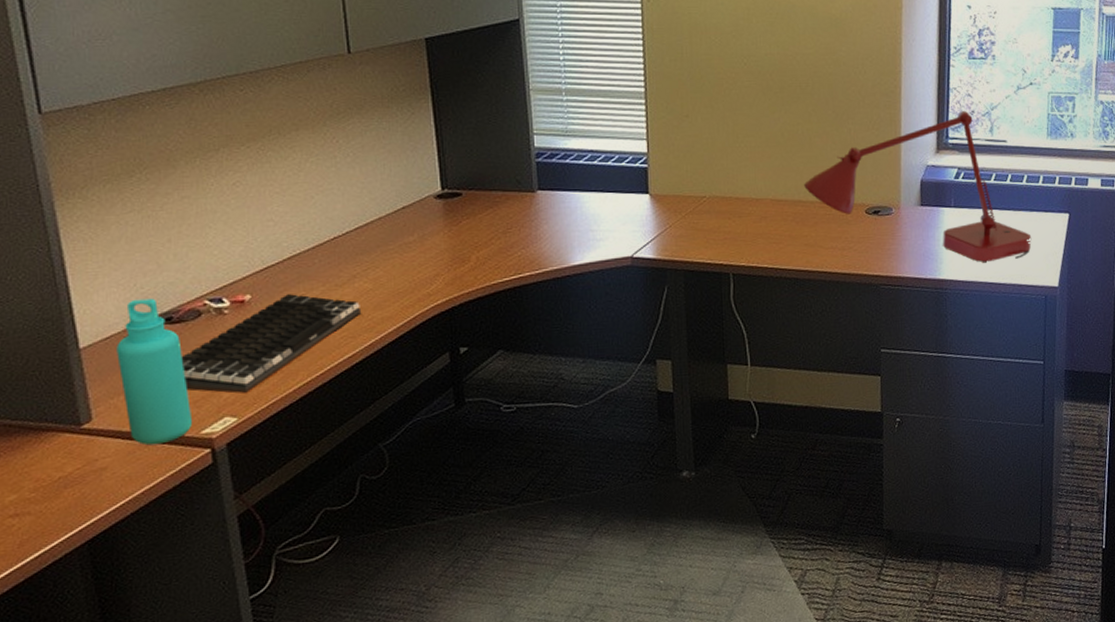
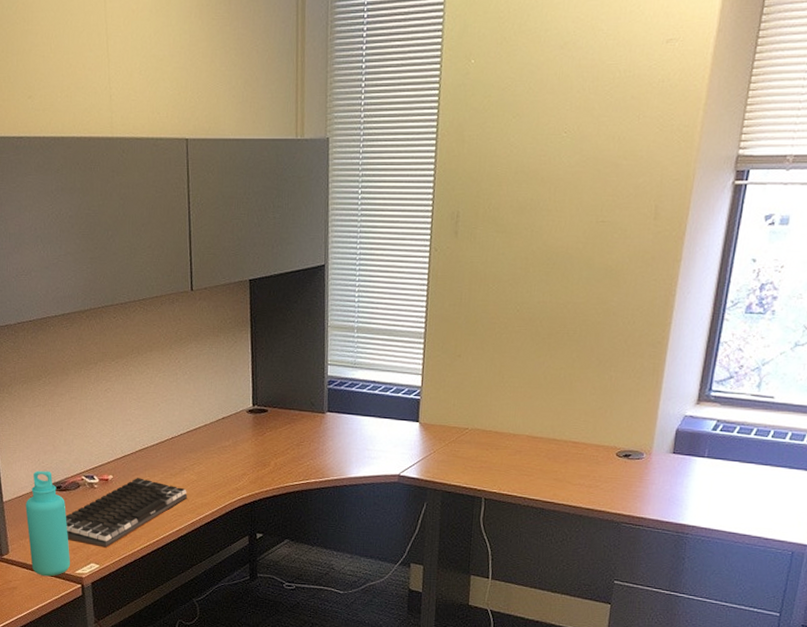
desk lamp: present [804,111,1032,262] -> none [560,365,787,513]

